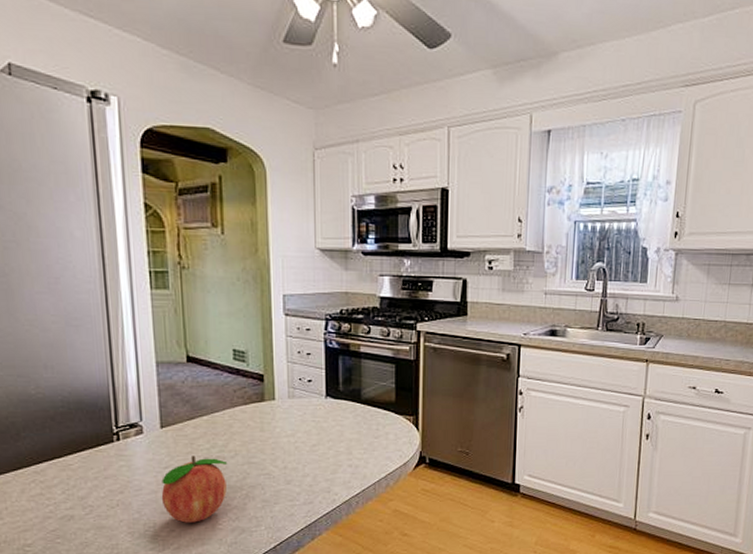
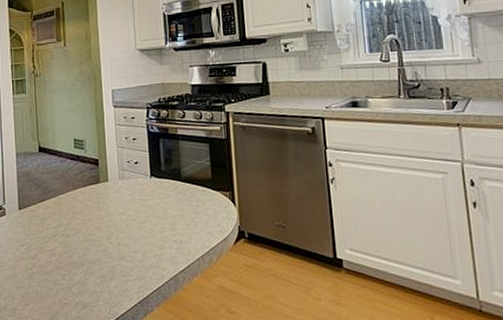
fruit: present [161,455,227,523] -> none [18,234,71,297]

